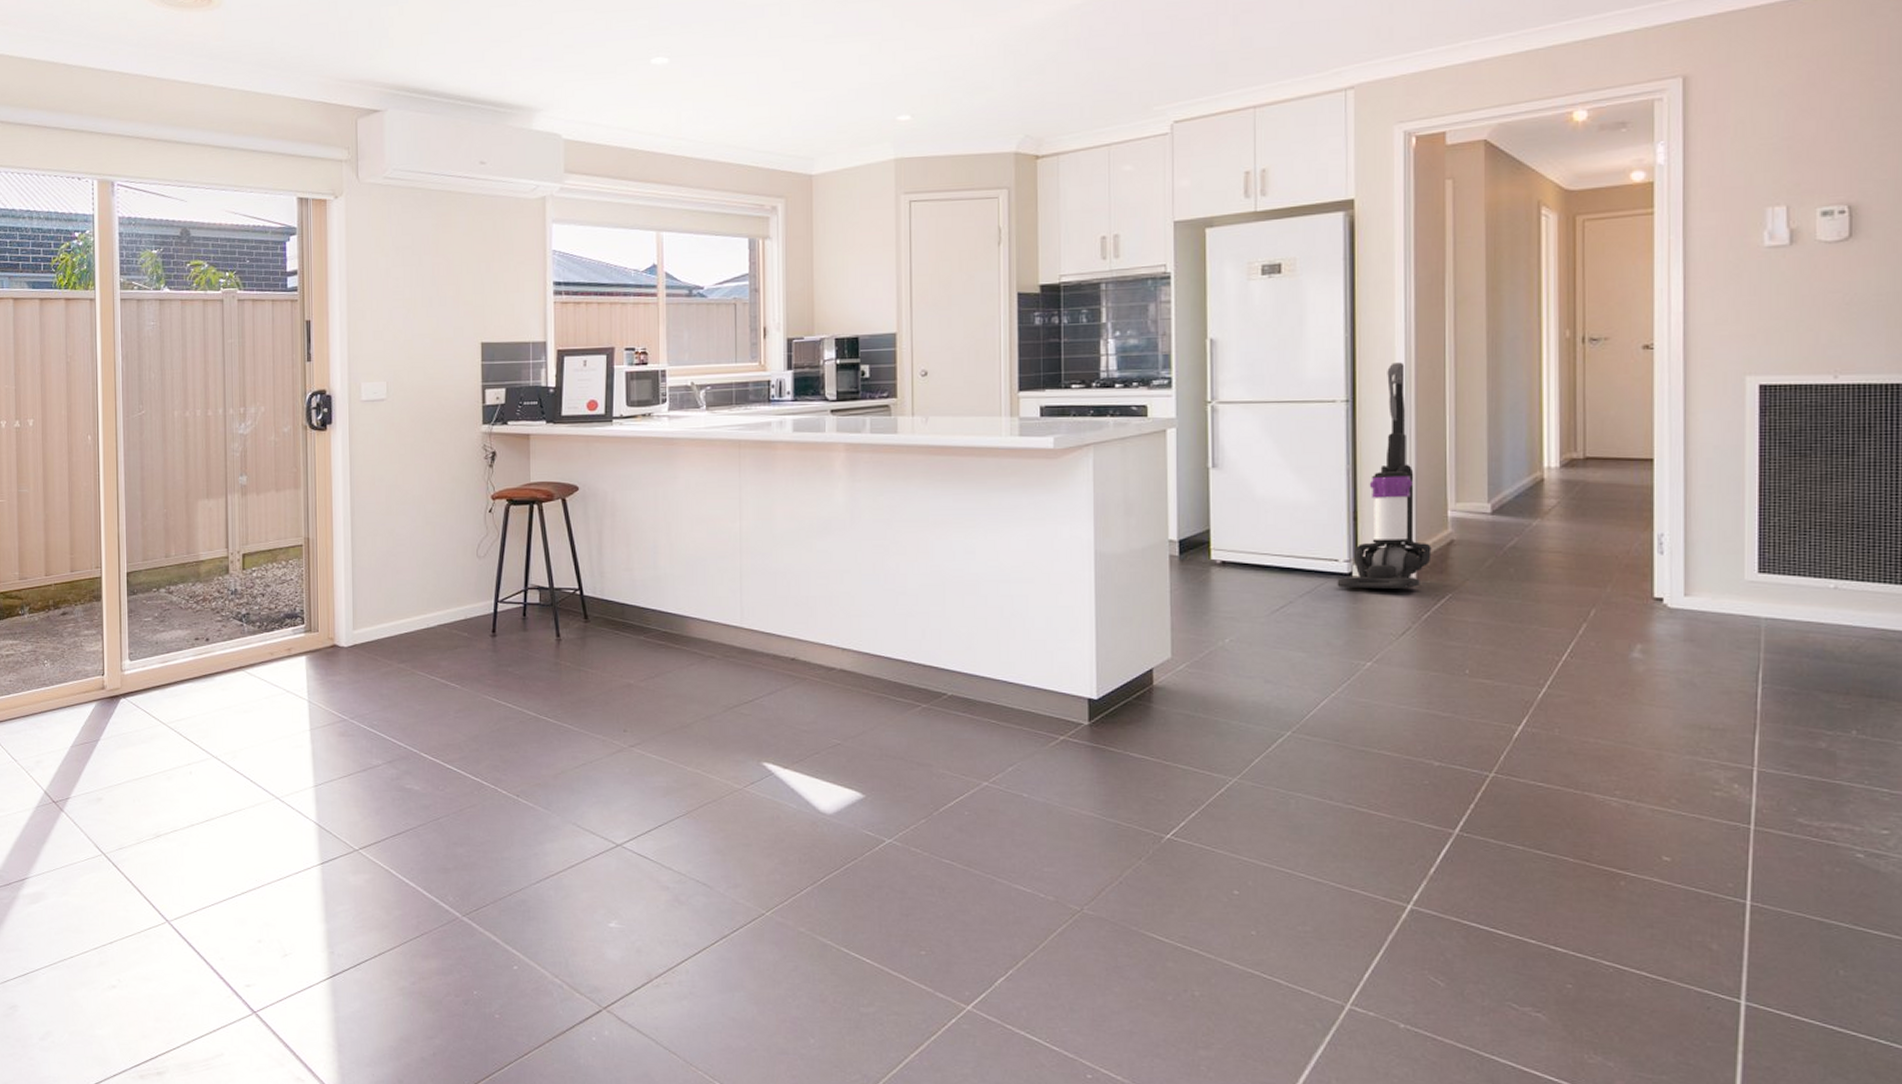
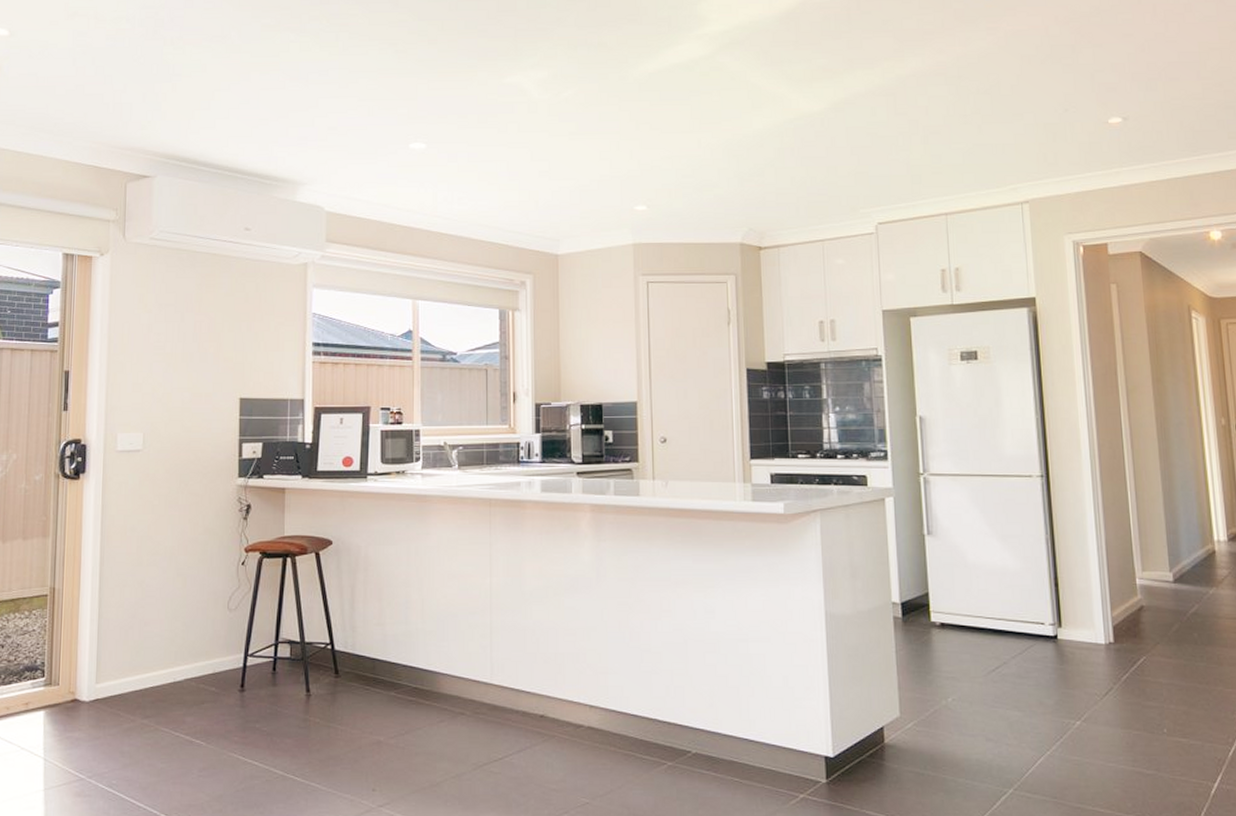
vacuum cleaner: present [1337,362,1432,589] -> none [1044,443,1126,651]

